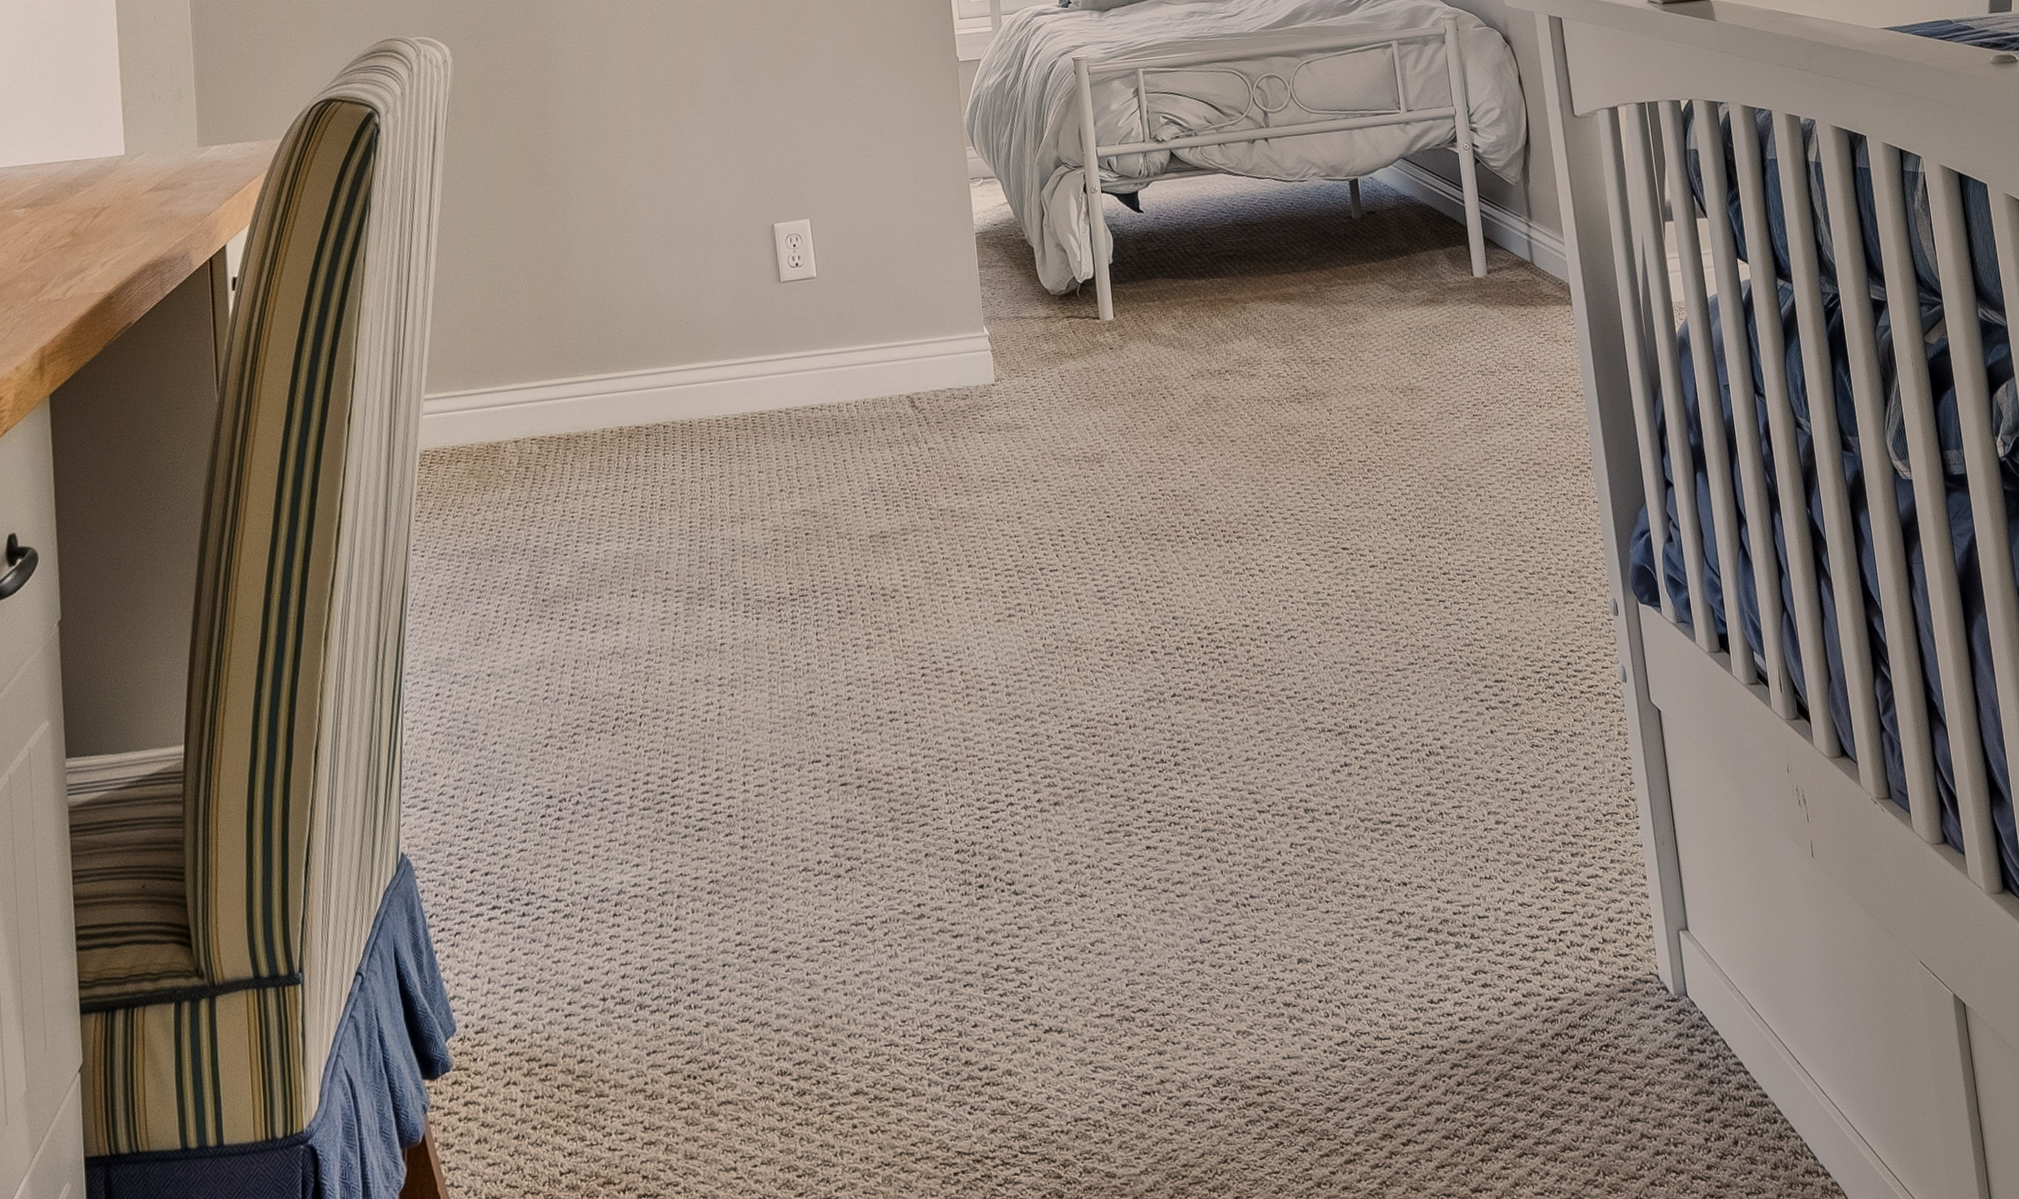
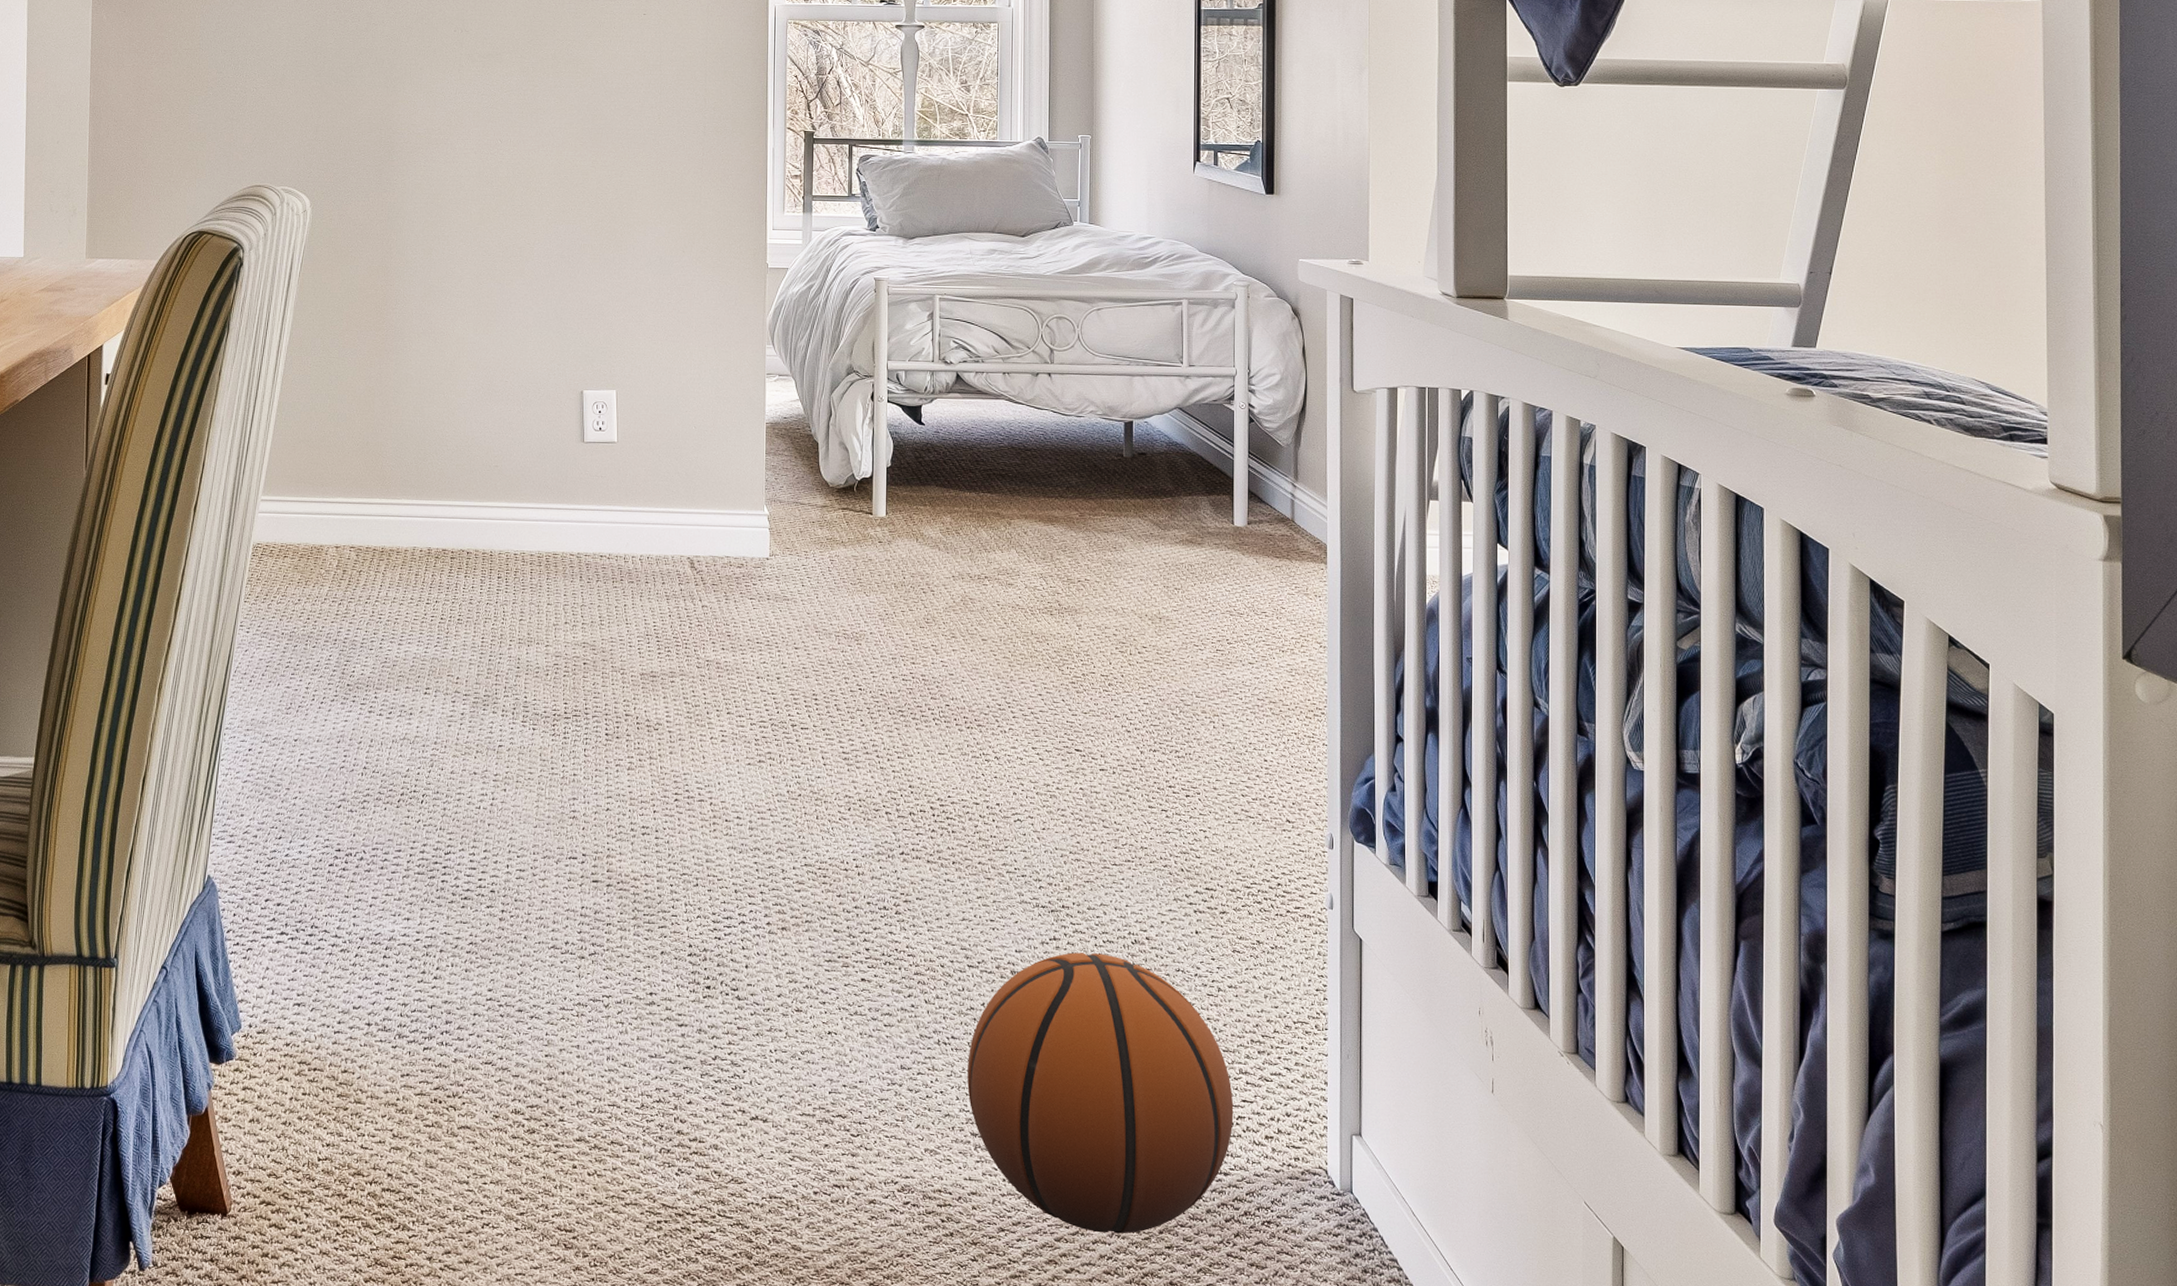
basketball: none [1270,772,1556,1093] -> present [967,952,1234,1234]

